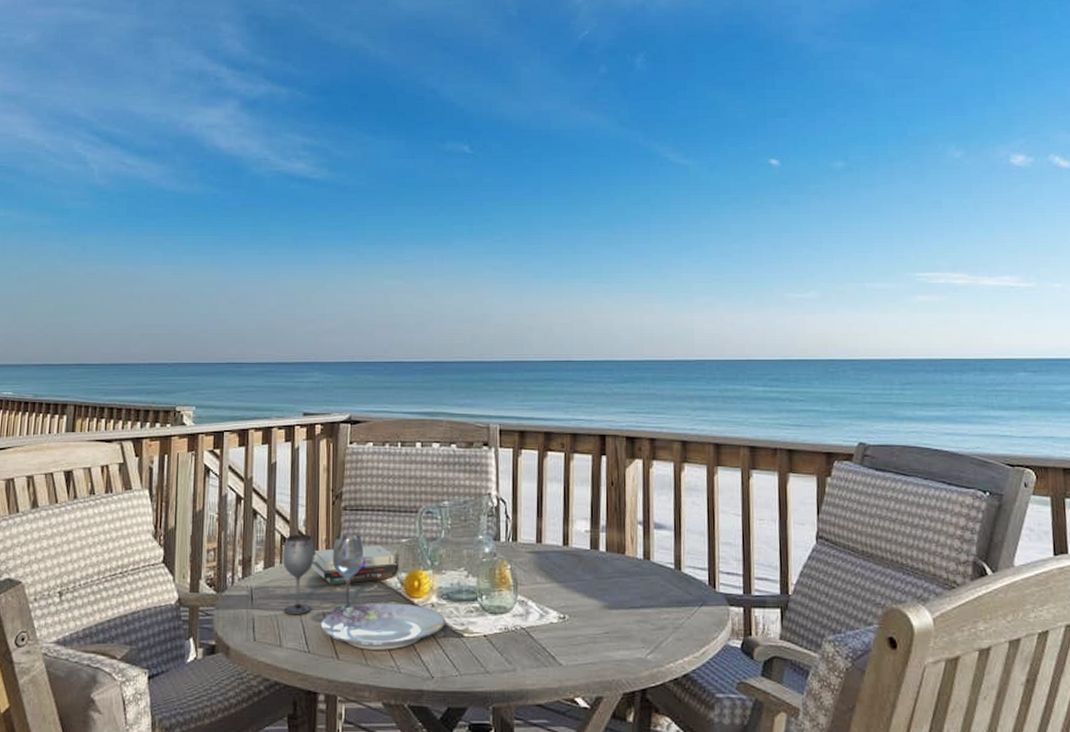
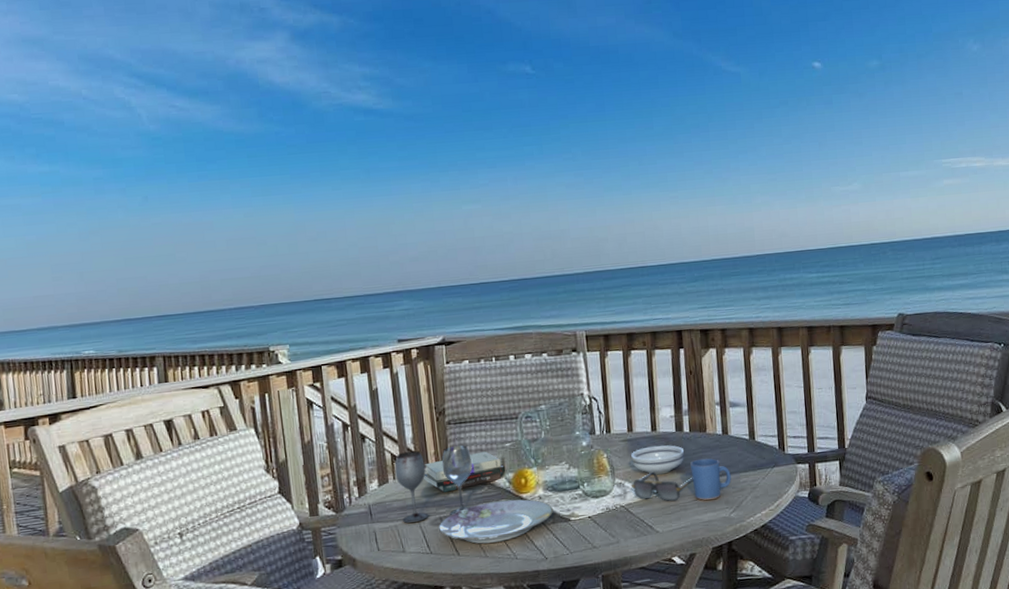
sunglasses: none [534,593,607,630] -> present [631,472,694,501]
bowl: none [538,562,599,597] -> present [631,445,685,475]
mug: none [604,584,651,636] -> present [690,458,731,501]

